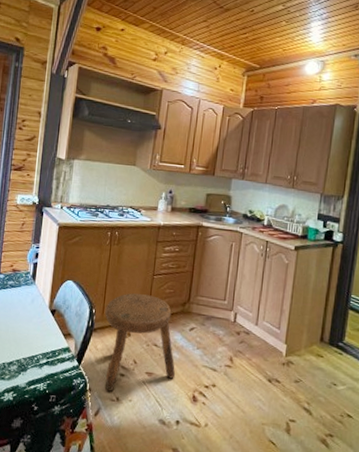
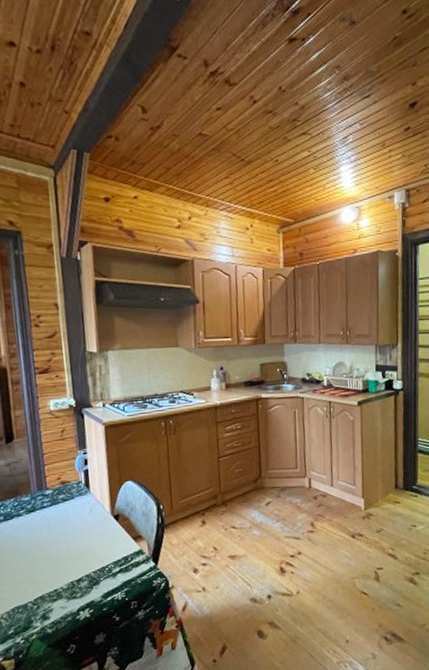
stool: present [104,293,176,392] -> none [173,478,260,584]

